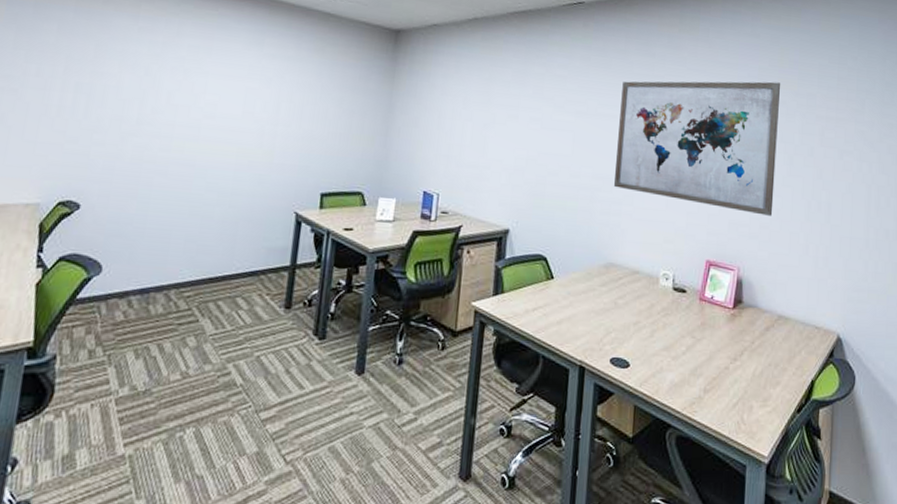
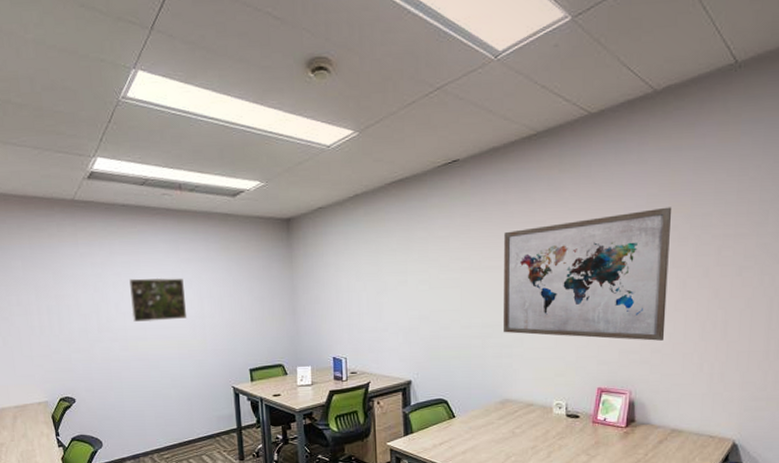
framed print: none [186,66,261,123] -> present [129,277,187,322]

